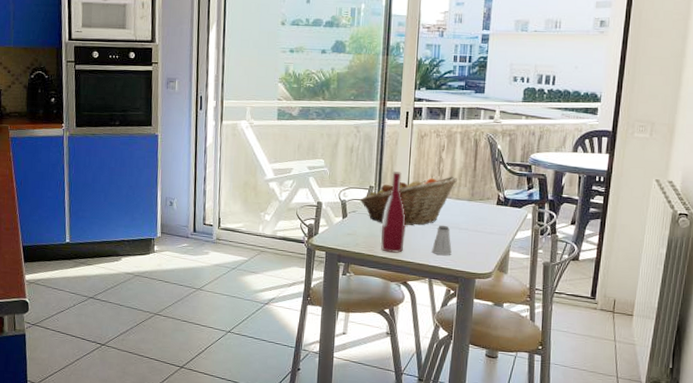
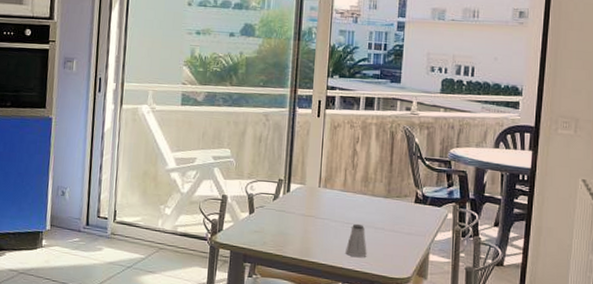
fruit basket: present [360,176,458,226] -> none [268,170,374,224]
wine bottle: present [380,172,406,253] -> none [290,164,317,254]

